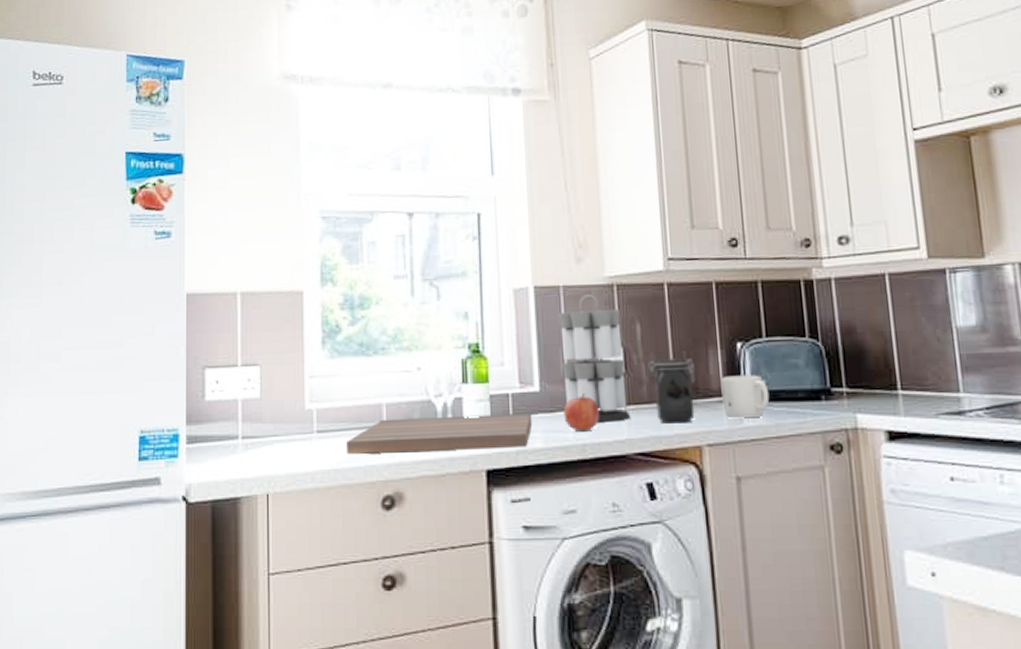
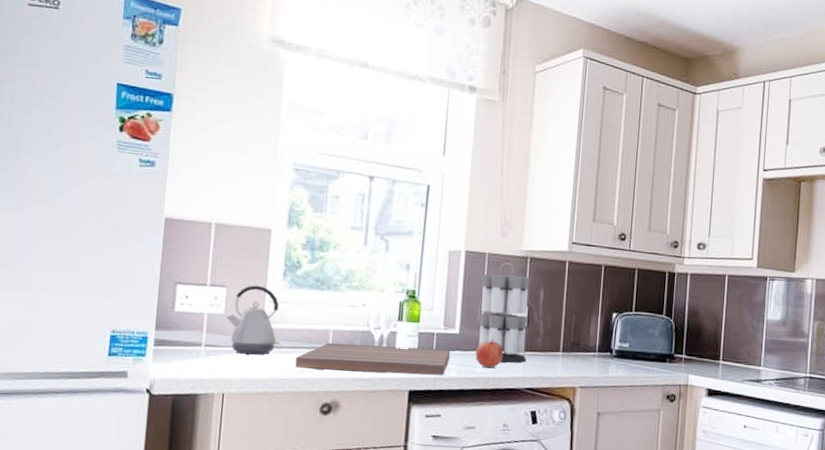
kettle: none [262,359,326,444] -> present [226,285,280,355]
jar: present [648,357,696,424] -> none [545,318,581,369]
mug: present [720,374,770,419] -> none [596,337,631,371]

